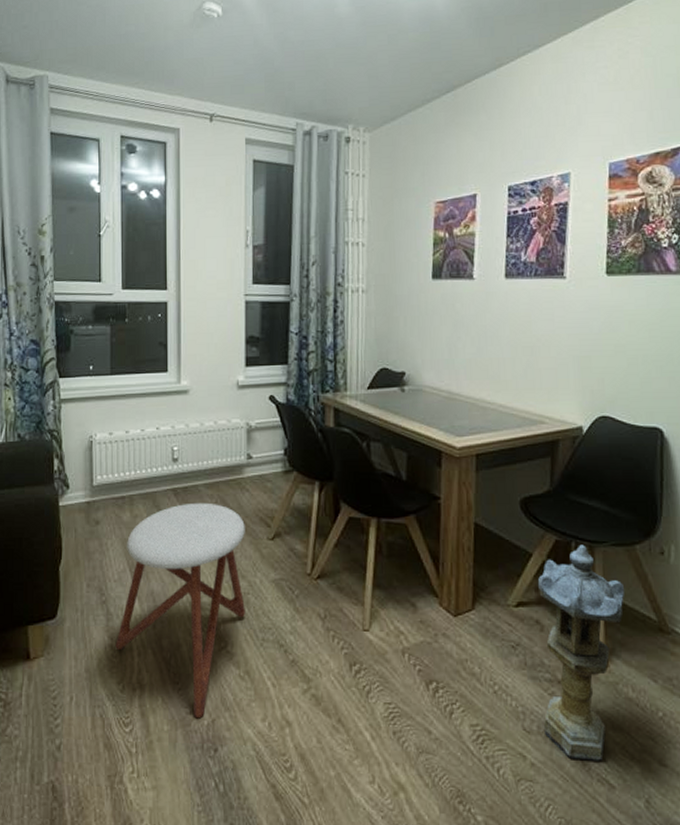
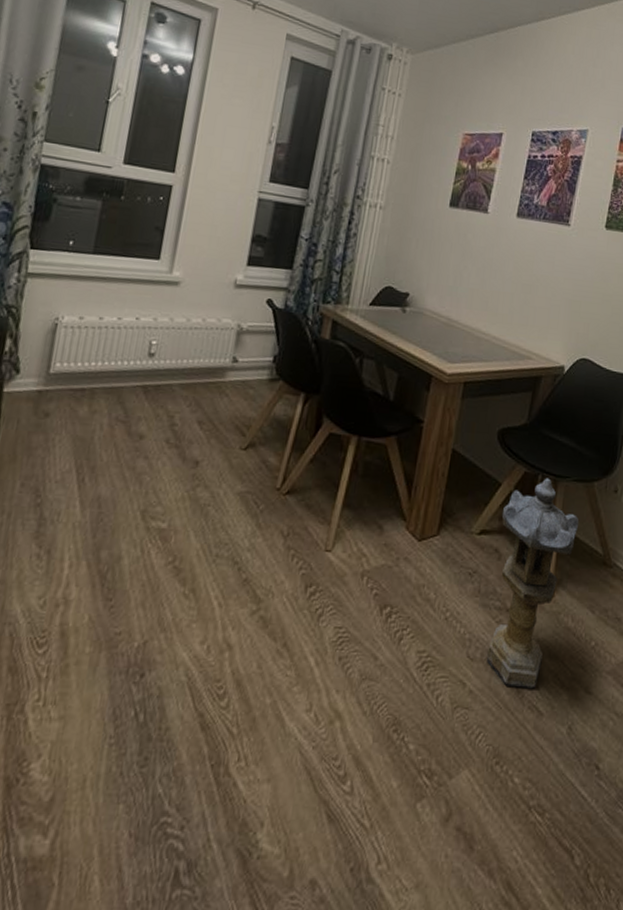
stool: present [115,502,246,719] -> none [43,402,218,640]

